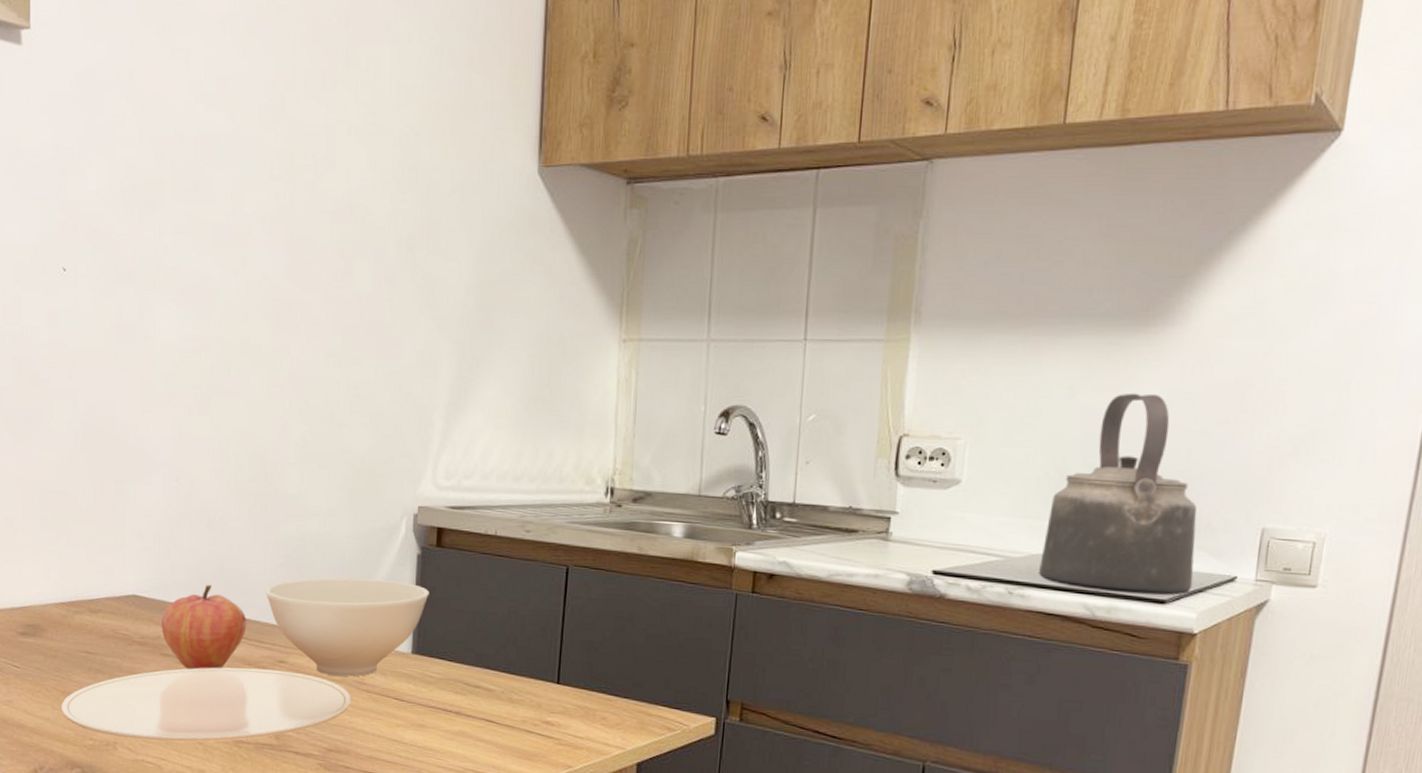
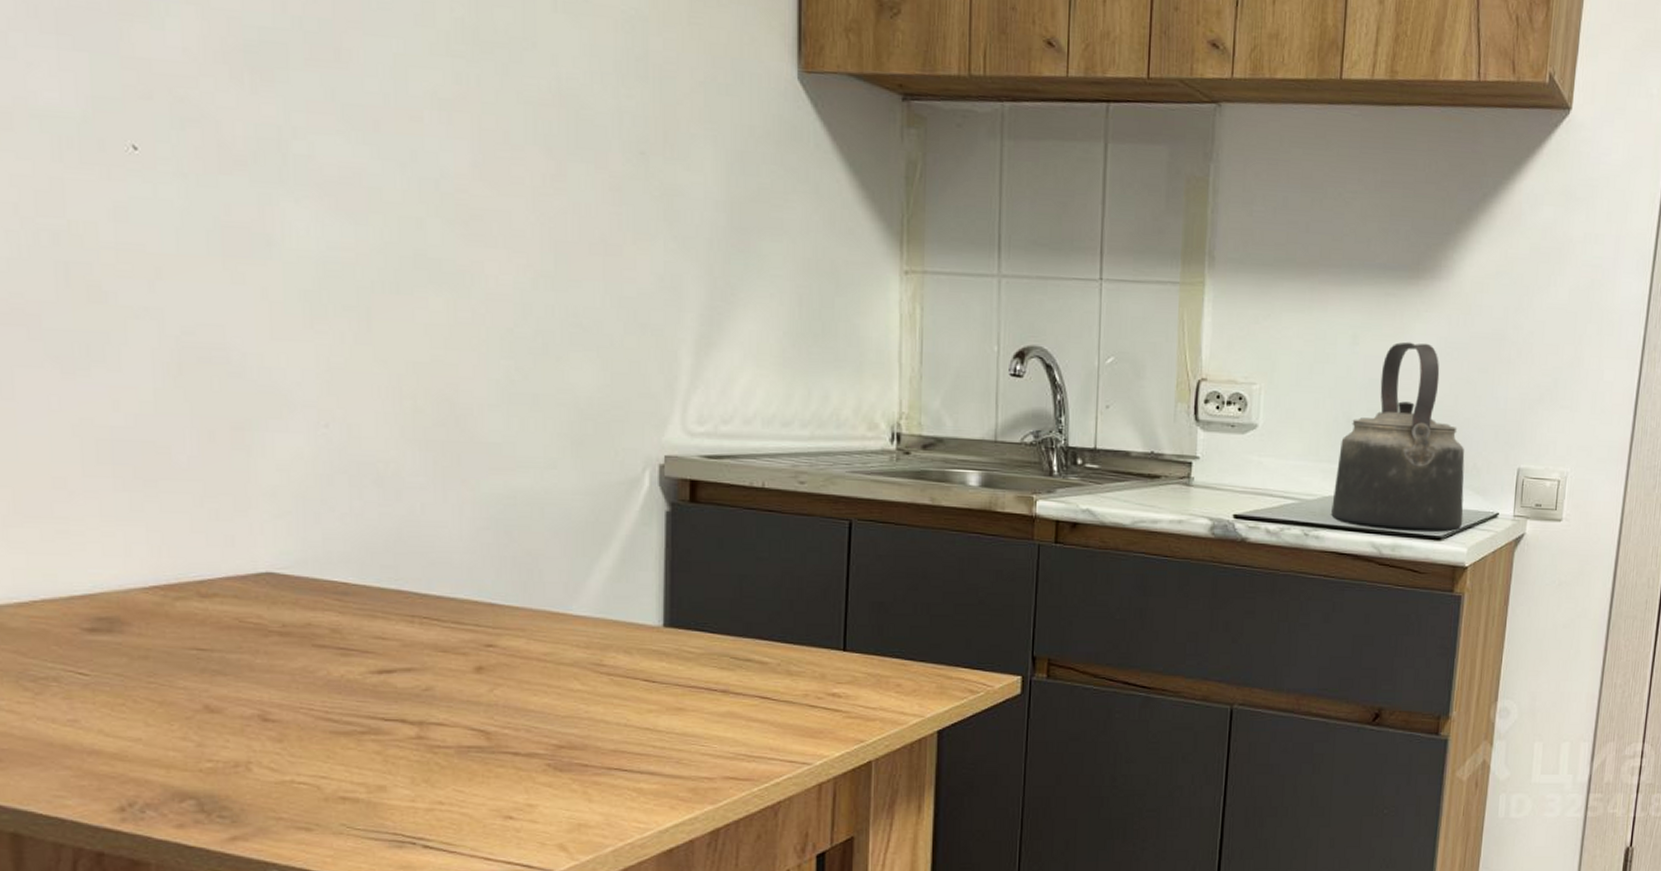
plate: present [61,667,352,743] -> none [159,656,587,756]
fruit: present [161,584,247,670] -> none [311,555,438,662]
bowl: present [264,577,429,677] -> none [461,541,683,658]

